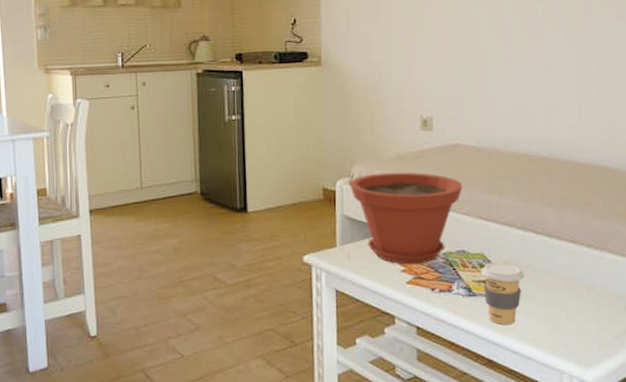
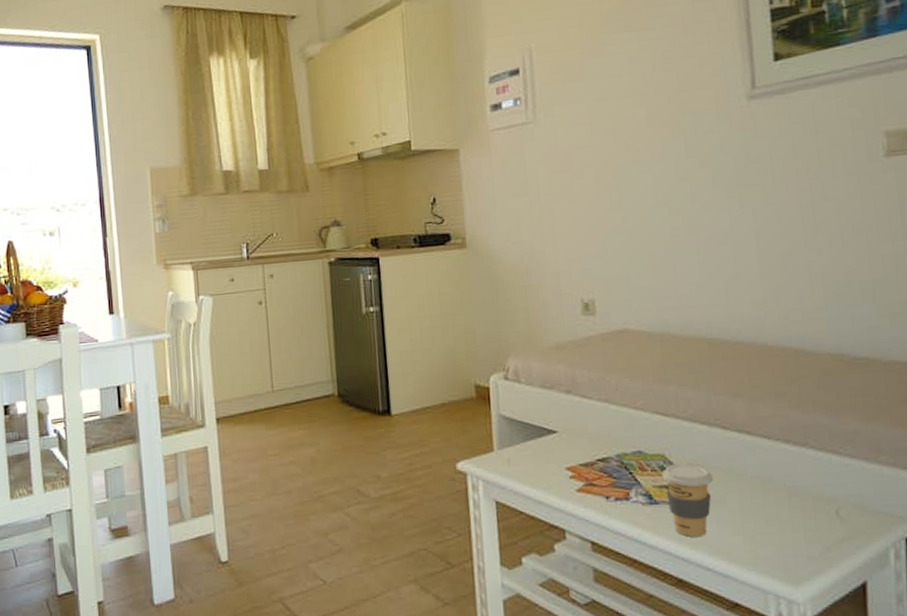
plant pot: present [350,172,463,265] -> none [505,363,635,470]

